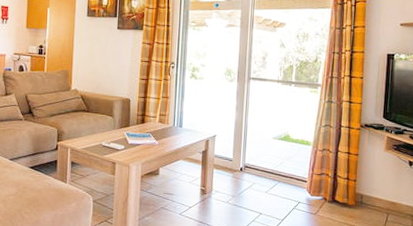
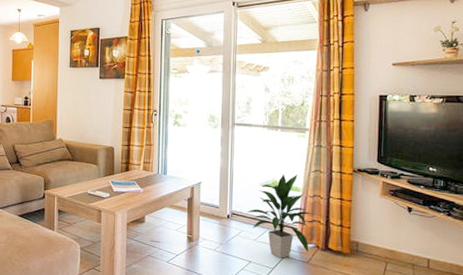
indoor plant: none [258,128,322,210] -> present [246,174,313,258]

